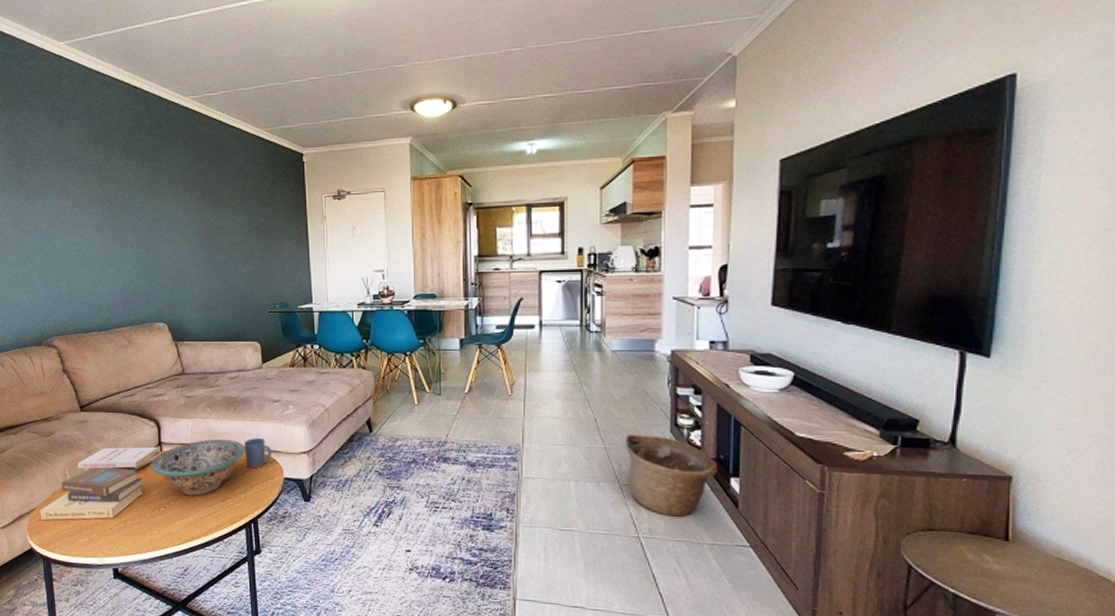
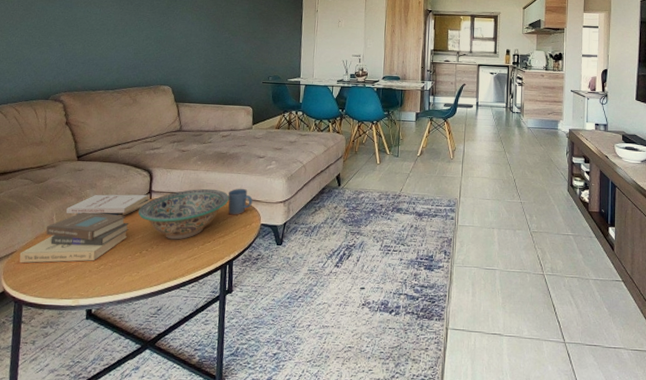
basket: present [624,435,718,517] -> none [534,192,601,258]

